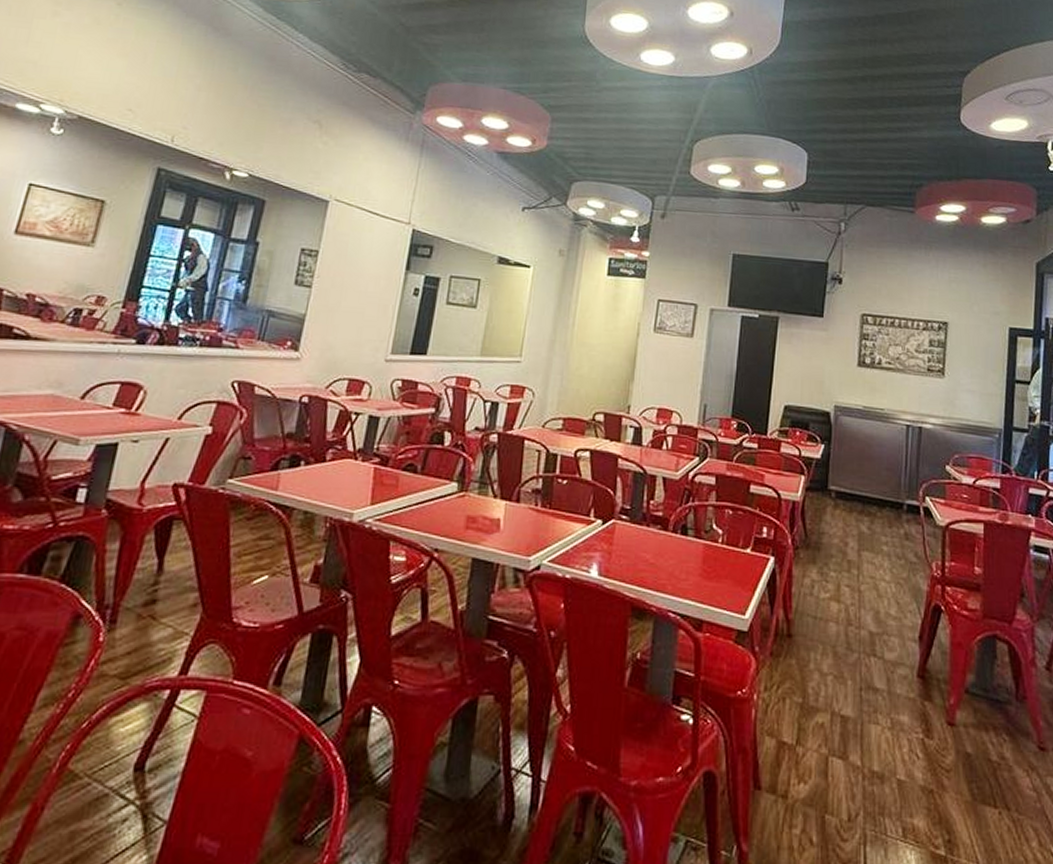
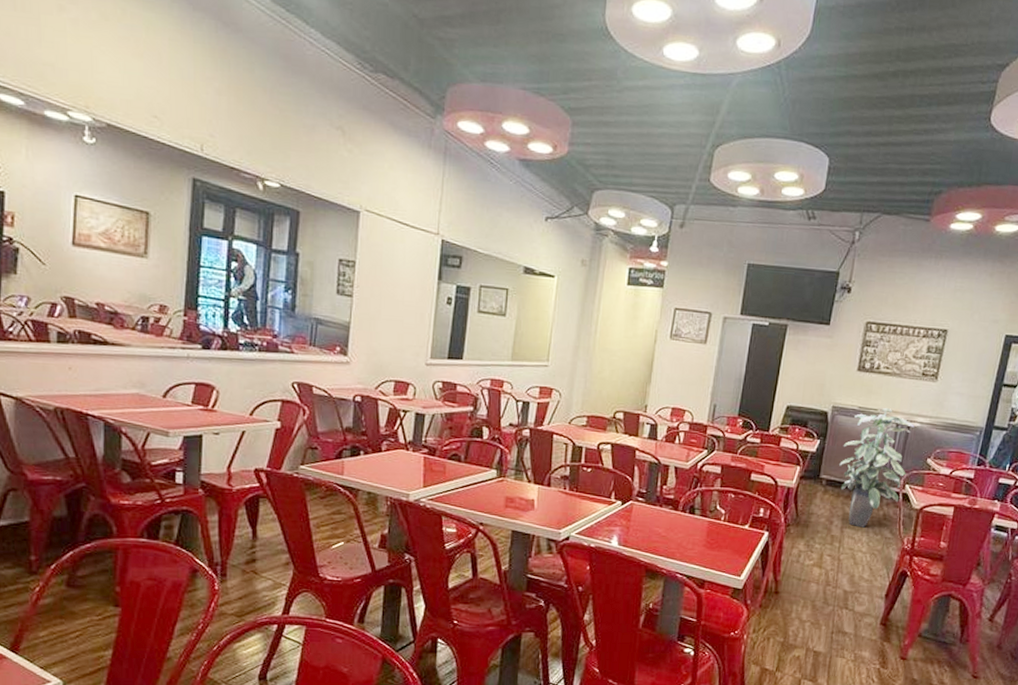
indoor plant: none [848,408,927,550] -> present [839,408,915,528]

